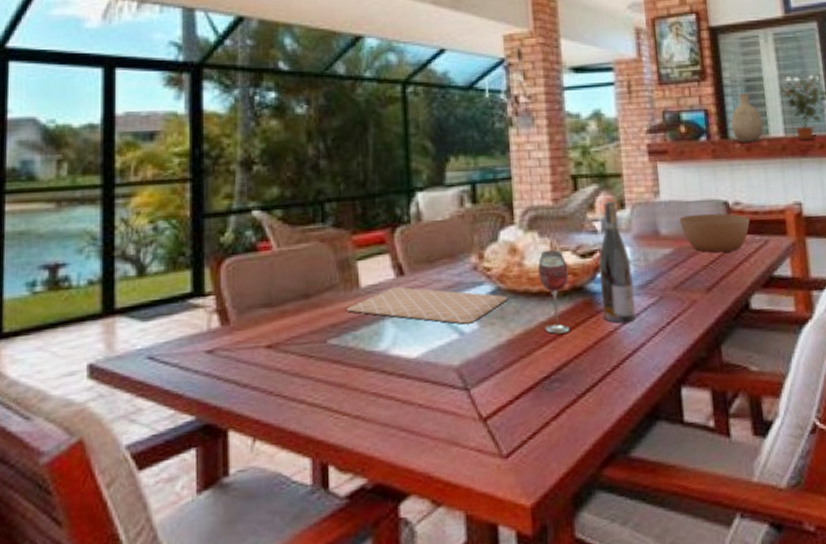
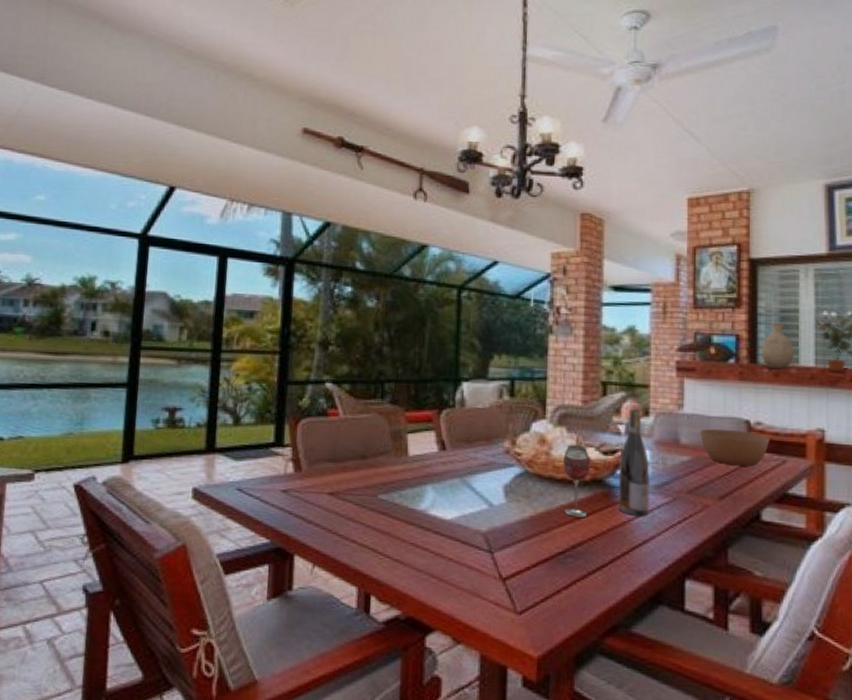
placemat: present [347,287,508,325] -> none [396,459,534,498]

